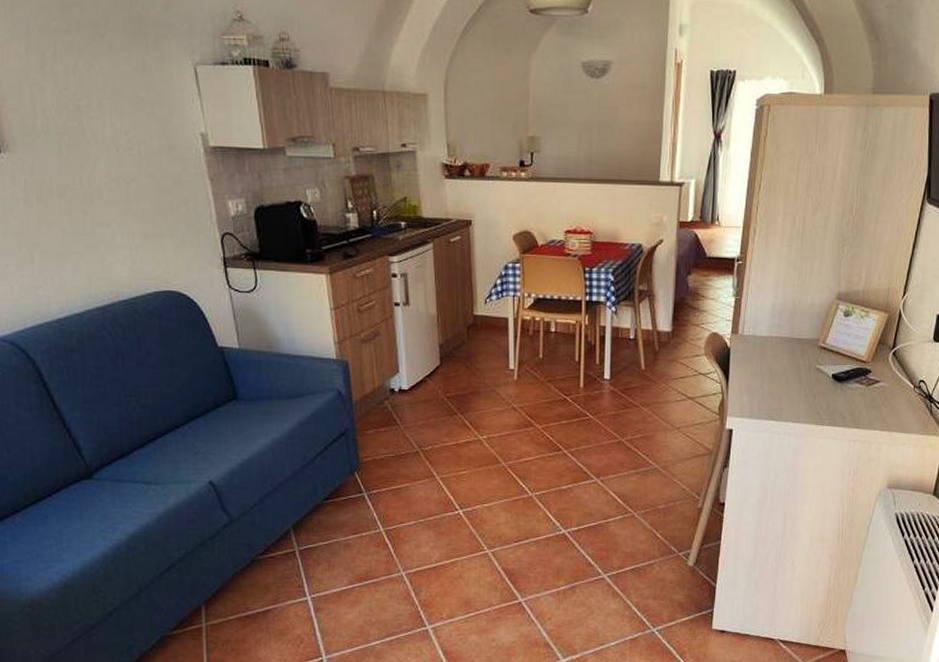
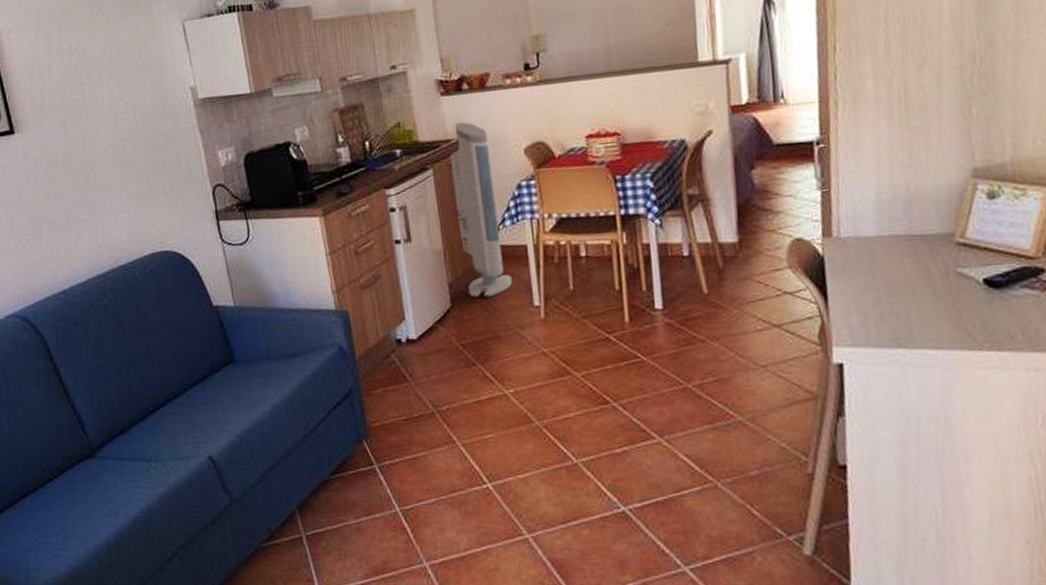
air purifier: none [448,205,493,359] -> present [449,122,512,298]

